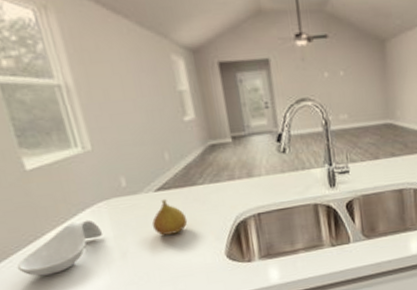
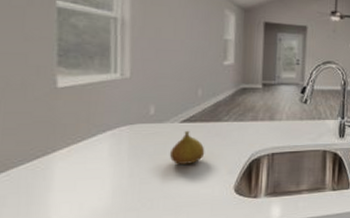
spoon rest: present [17,220,104,277] -> none [13,141,118,194]

